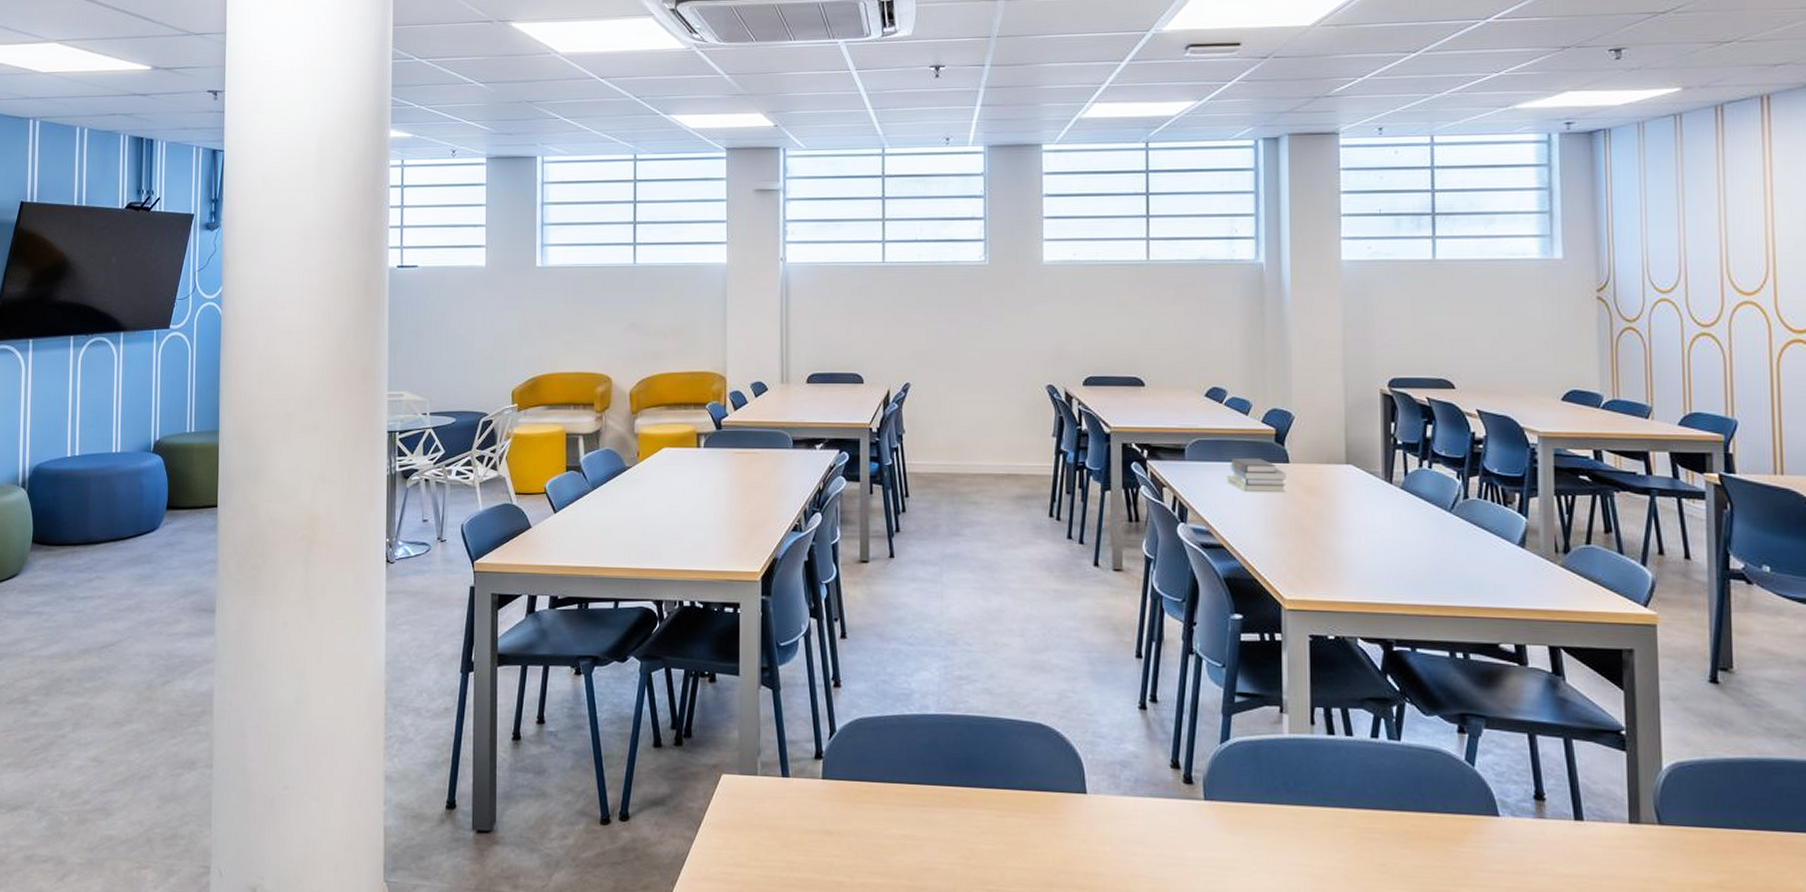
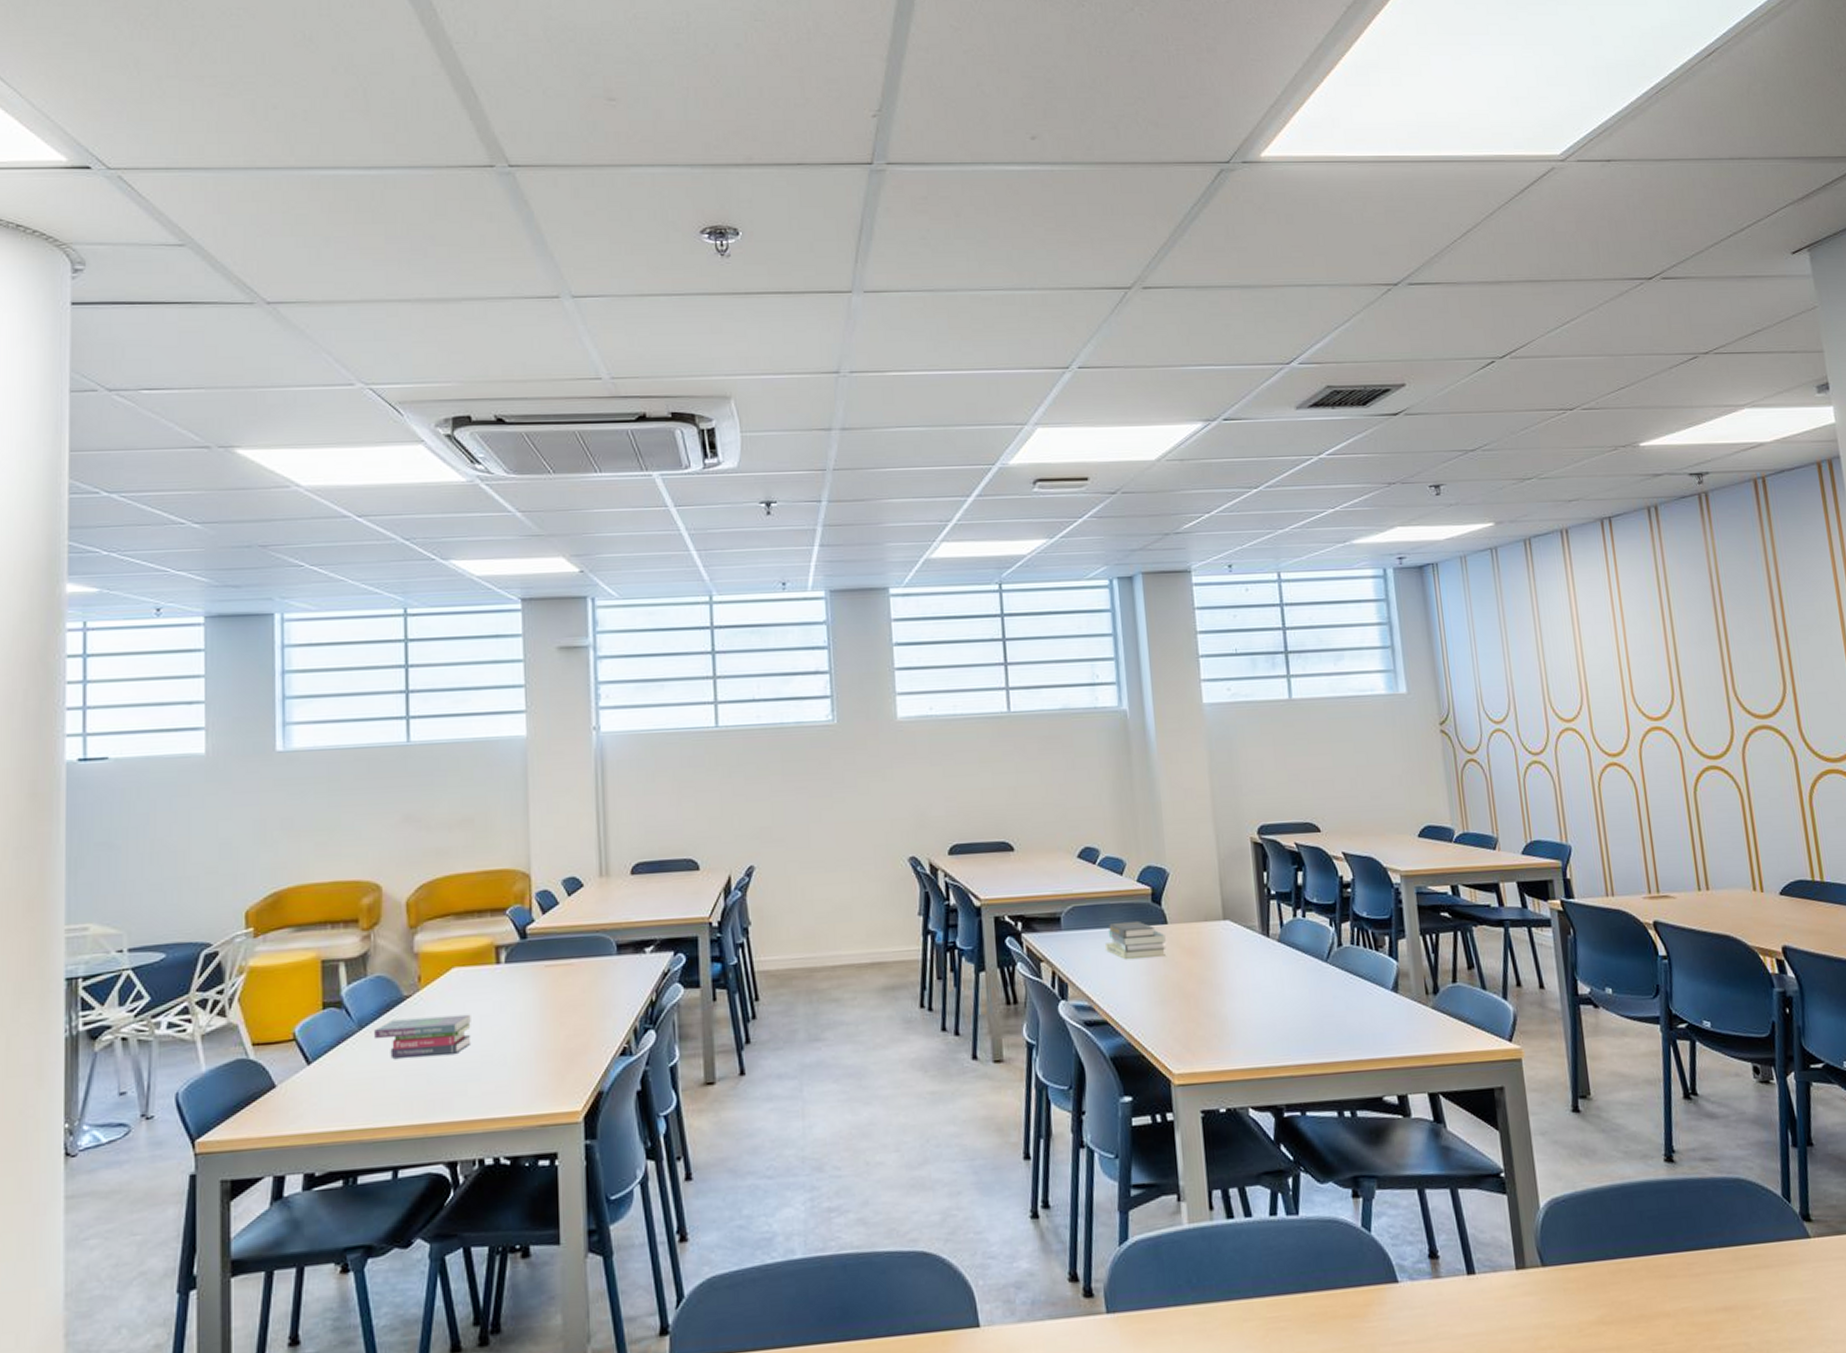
books: none [604,485,676,516] -> present [375,1014,472,1059]

